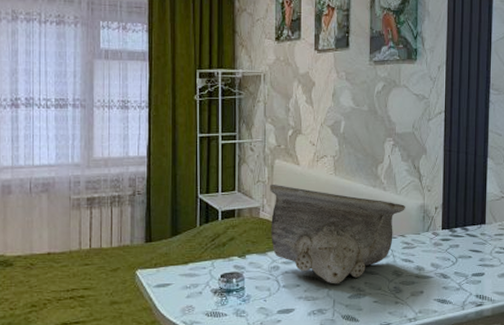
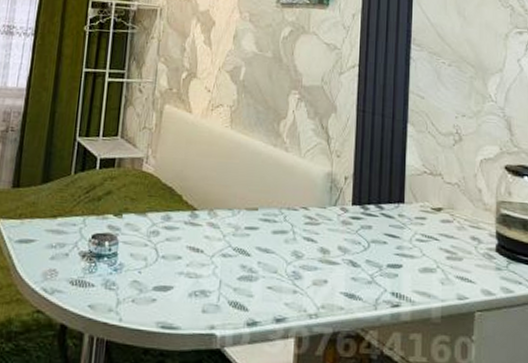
decorative bowl: present [269,185,405,284] -> none [153,133,310,261]

